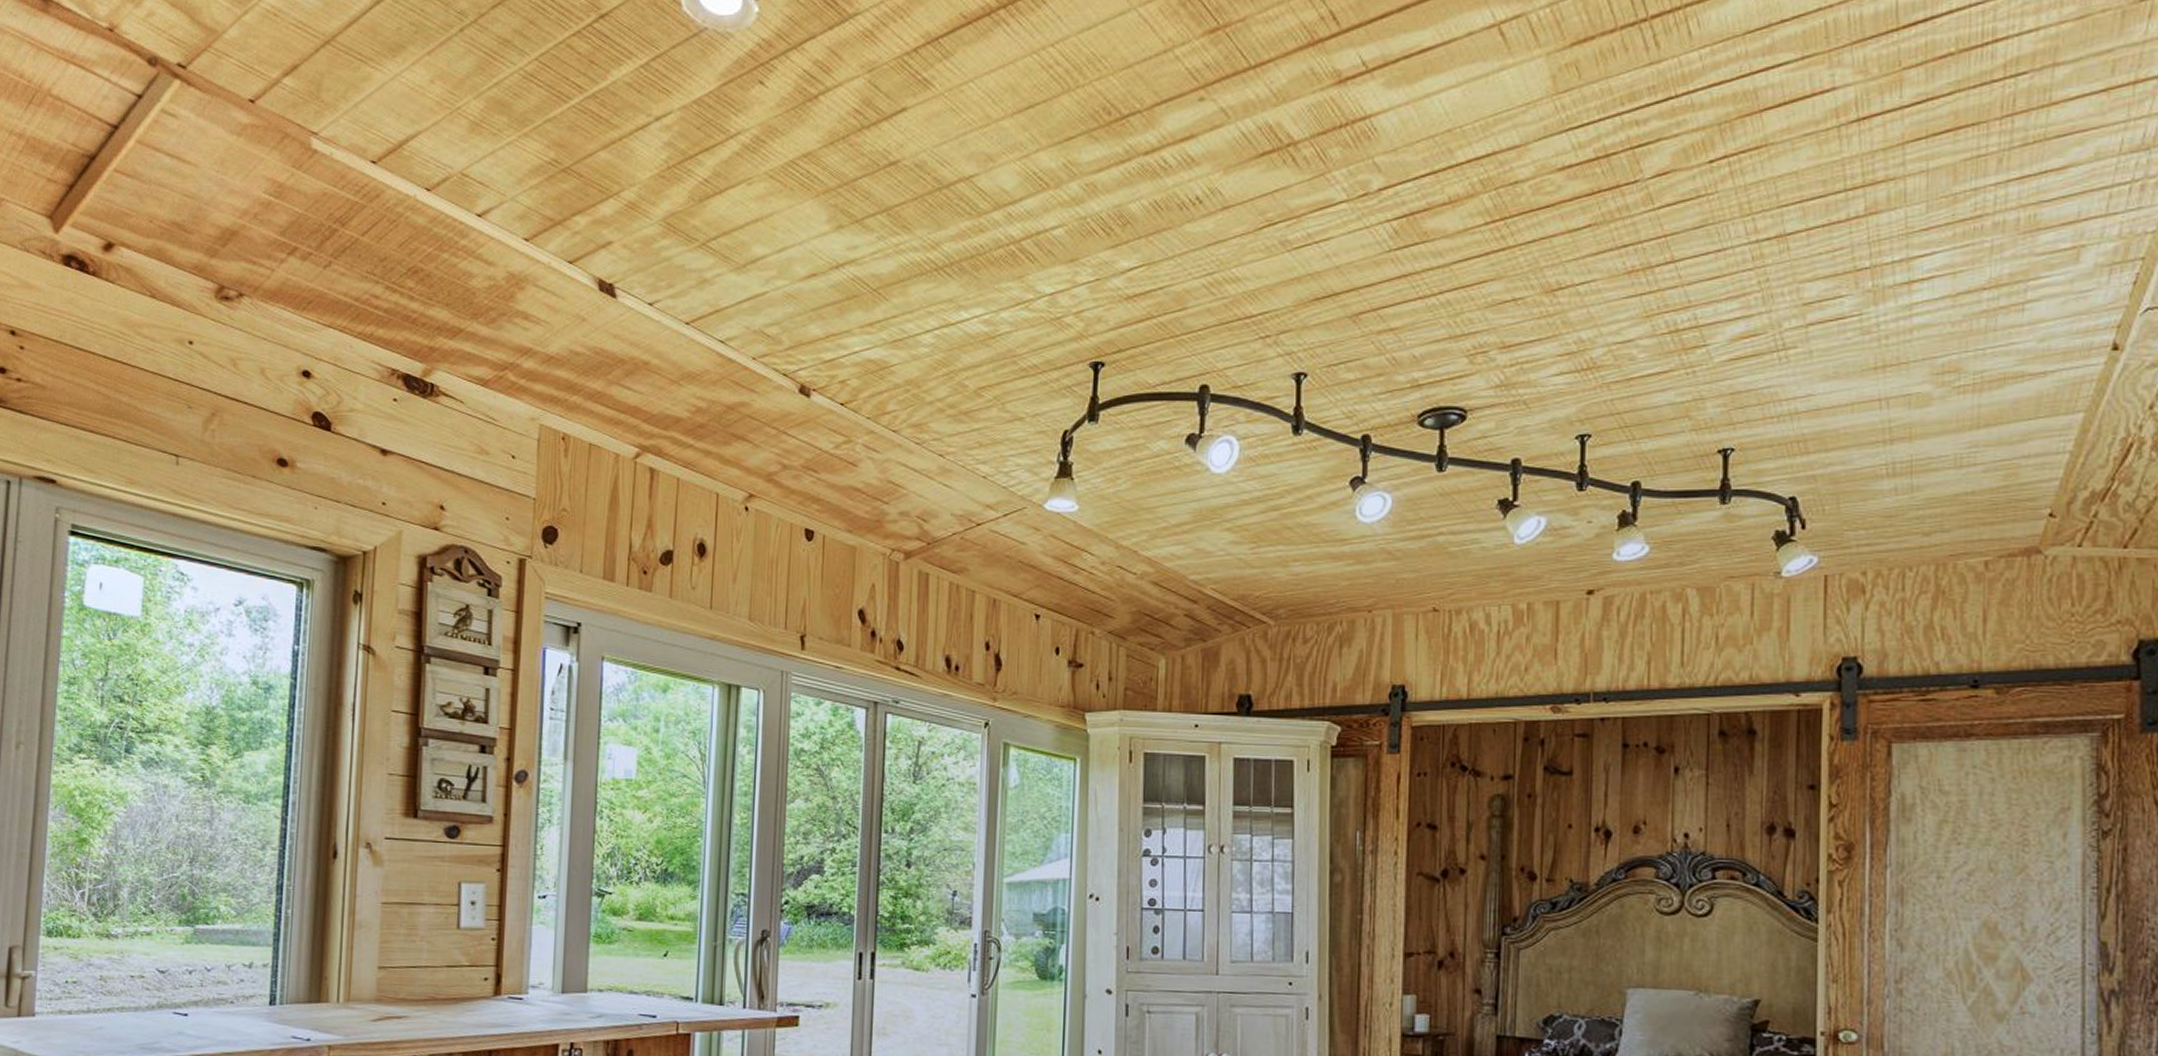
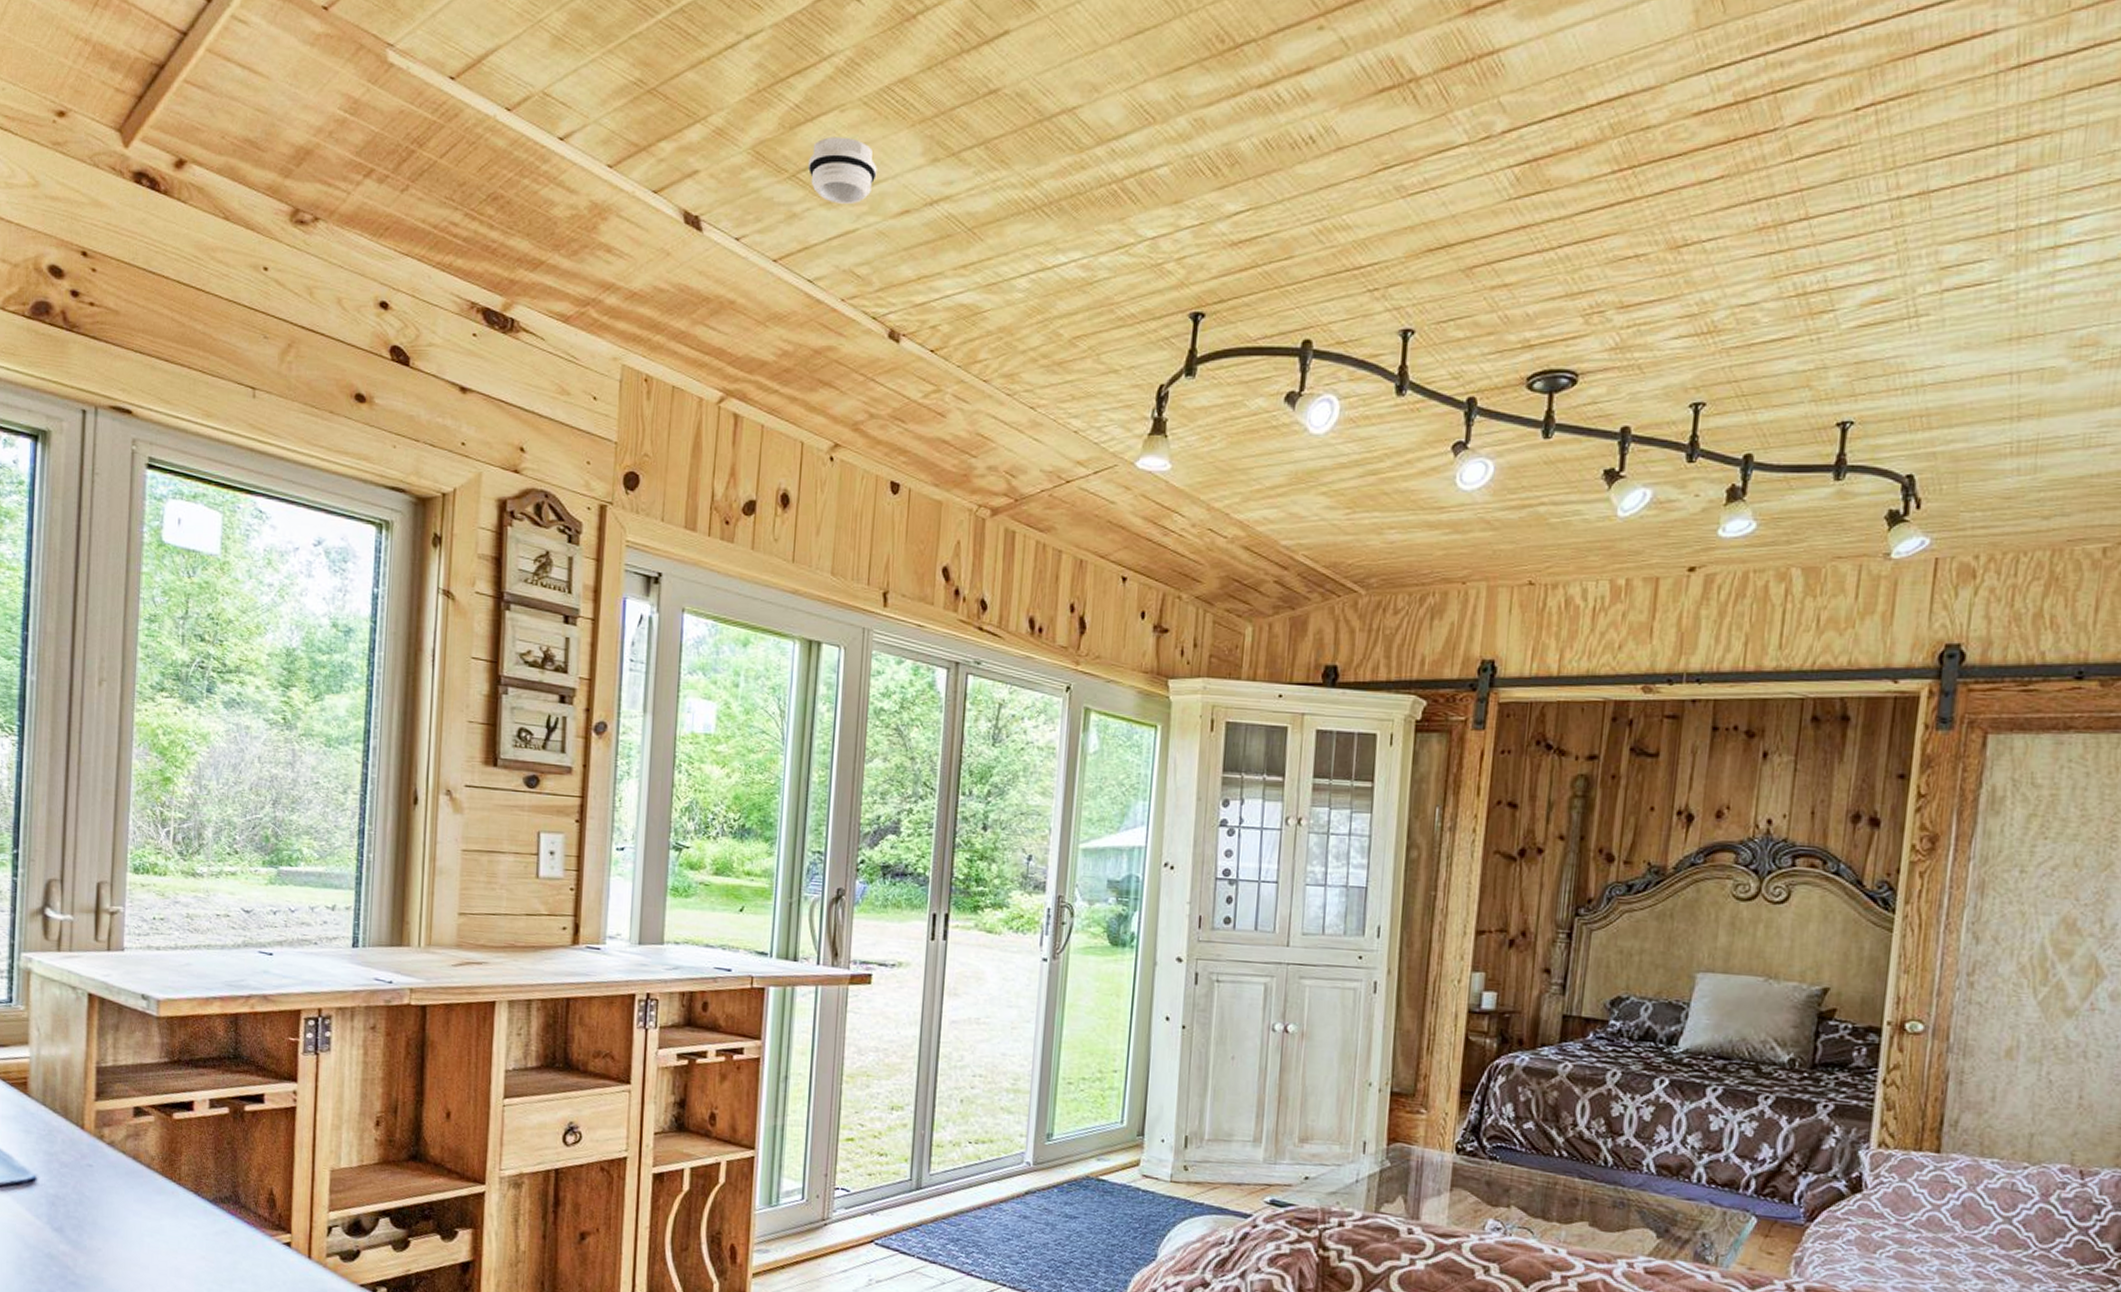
smoke detector: none [717,207,784,269] -> present [807,137,877,204]

